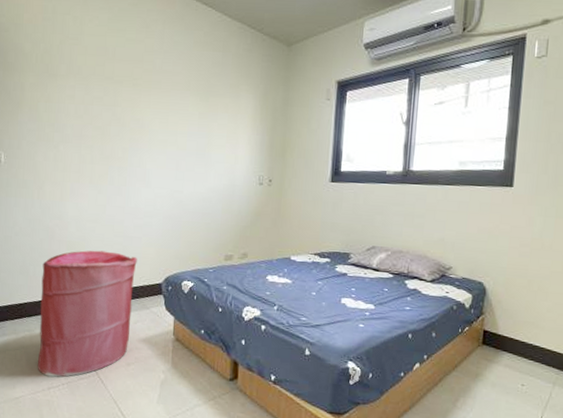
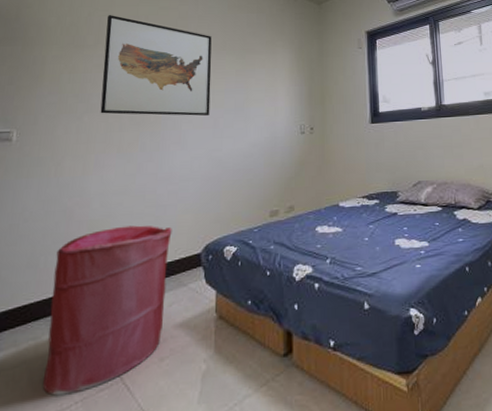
wall art: none [74,44,177,156] -> present [100,15,212,116]

